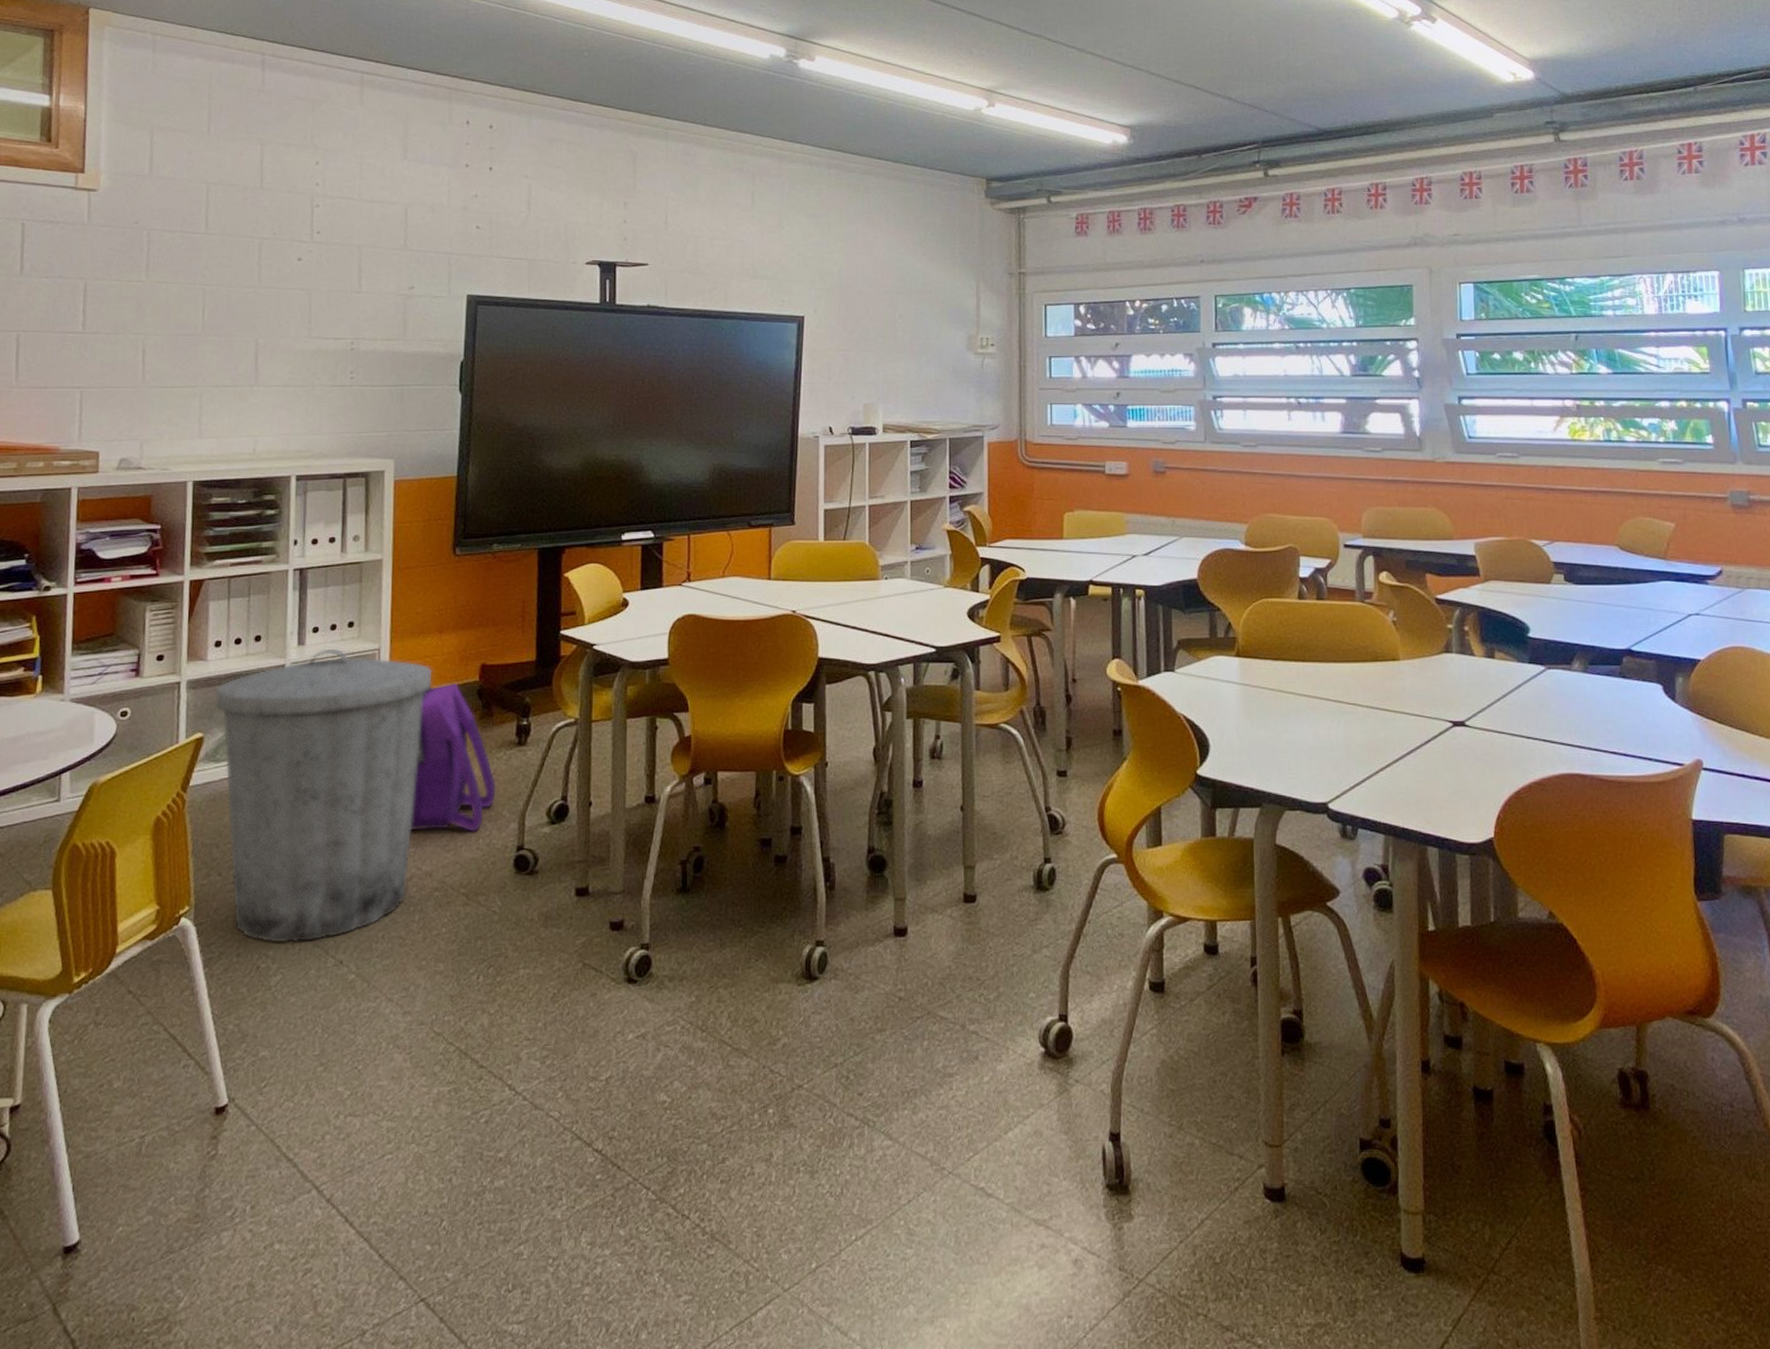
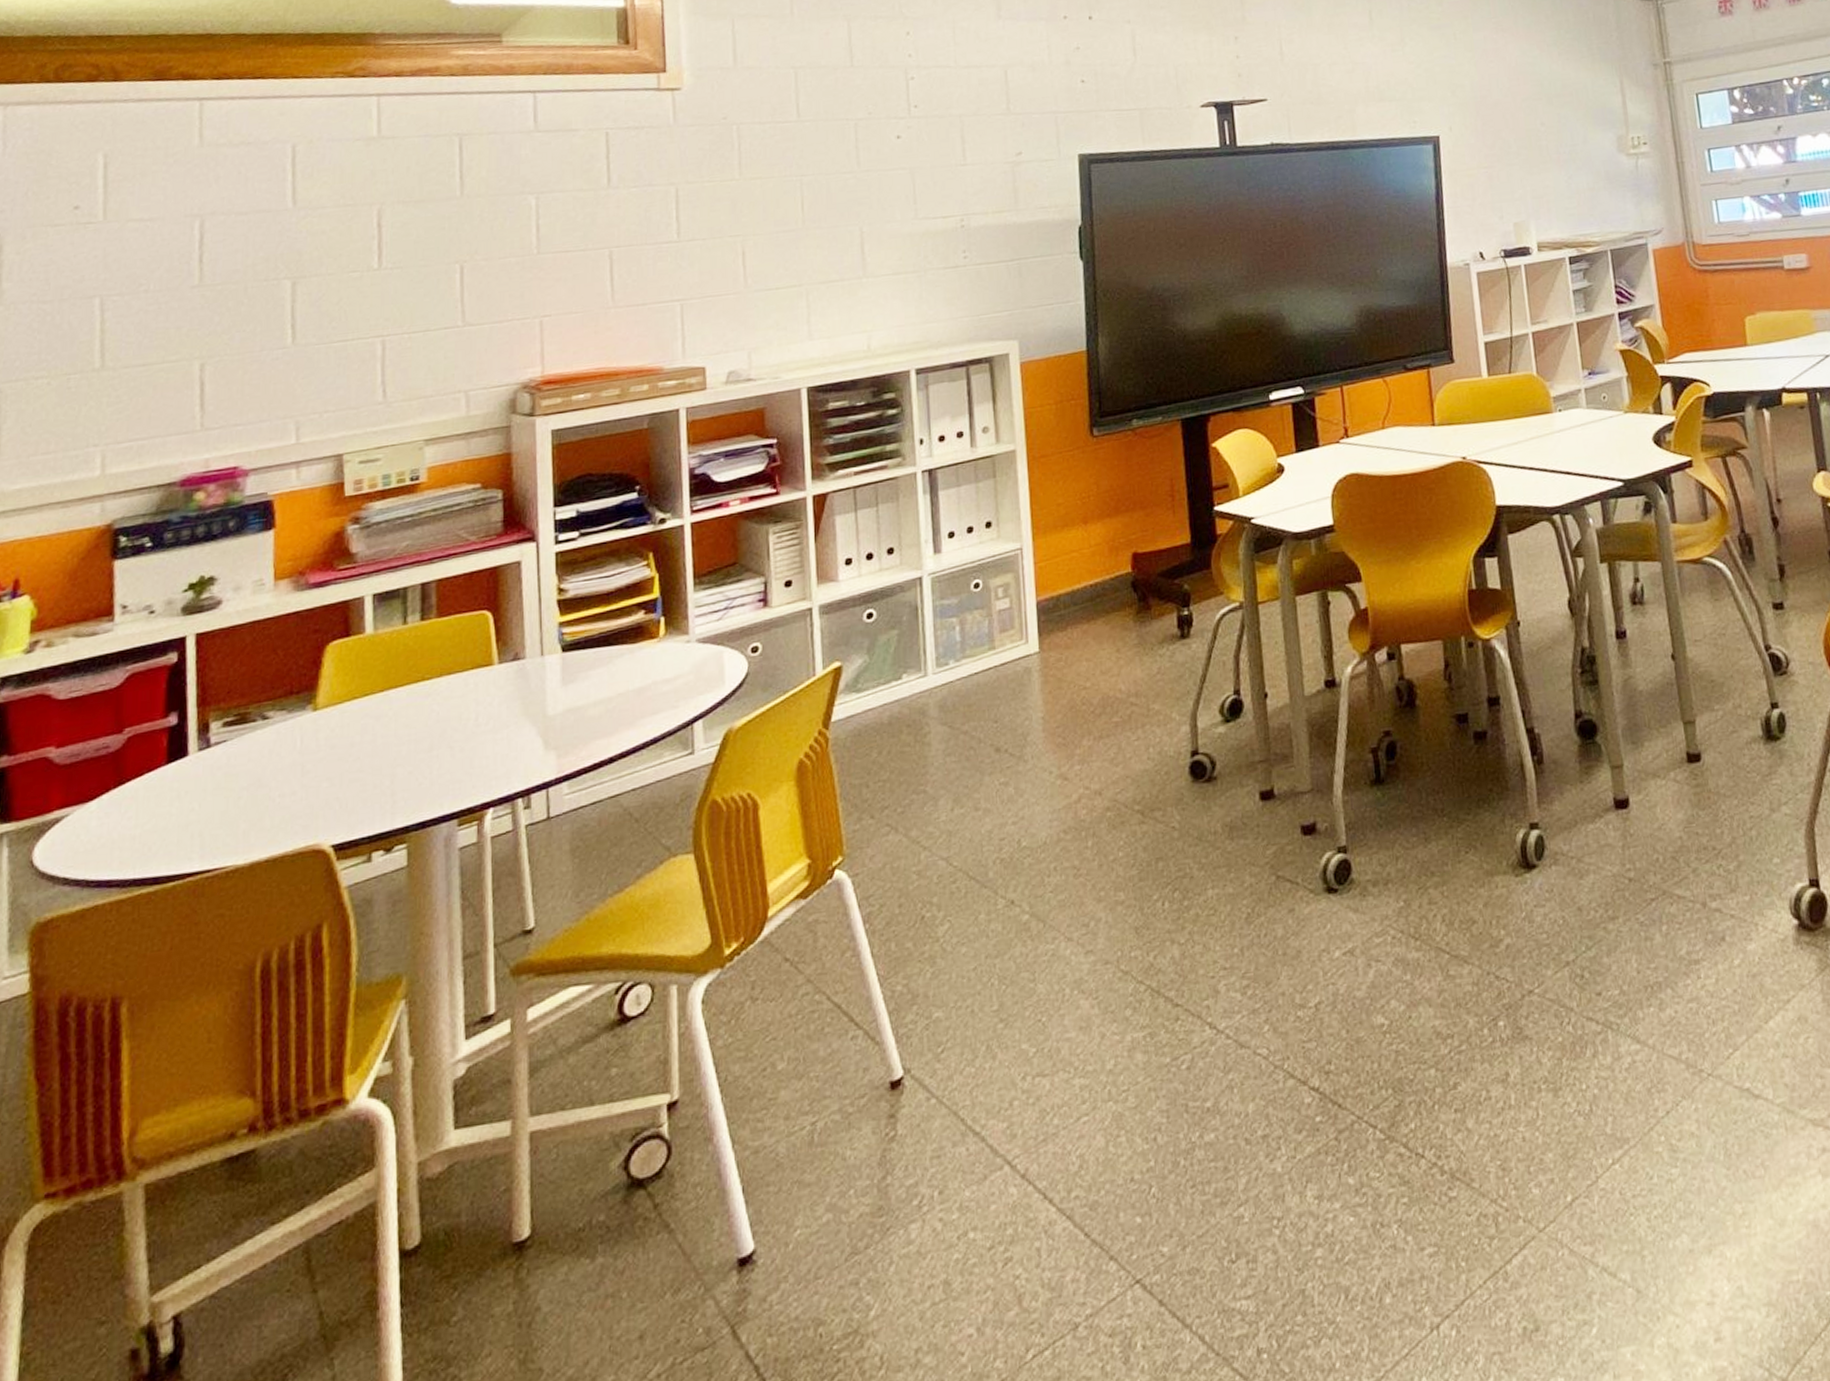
trash can: present [215,648,433,943] -> none [850,552,1082,889]
backpack: present [410,683,497,833] -> none [1071,577,1163,748]

